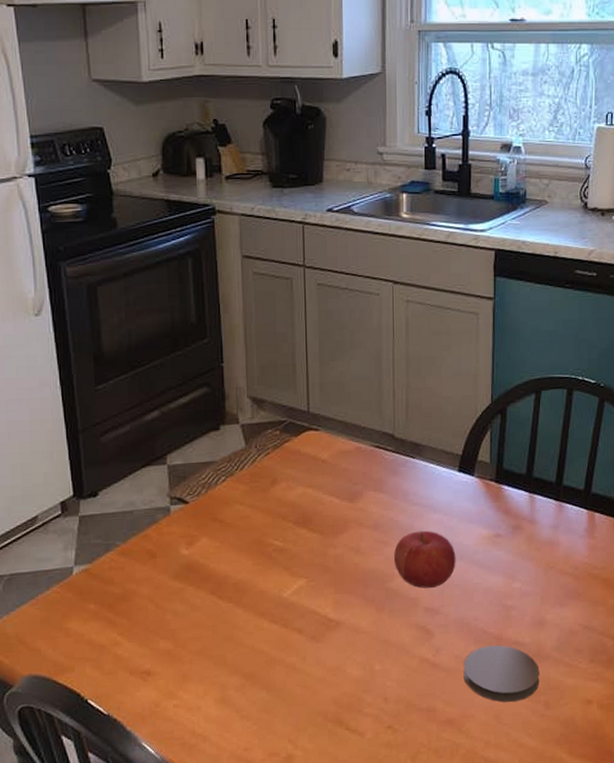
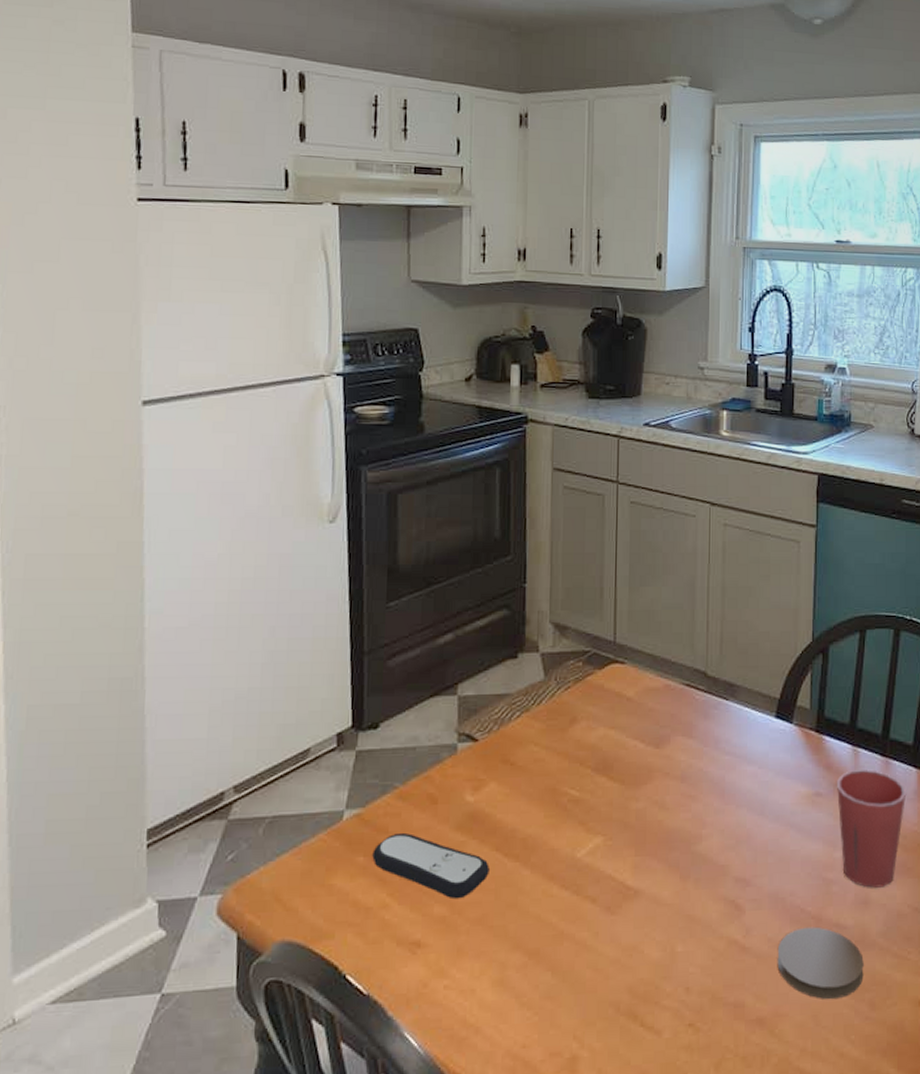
remote control: none [102,583,206,636] -> present [372,832,489,899]
fruit: present [394,530,456,588] -> none [702,784,771,854]
cup: none [515,512,577,612] -> present [837,768,906,888]

